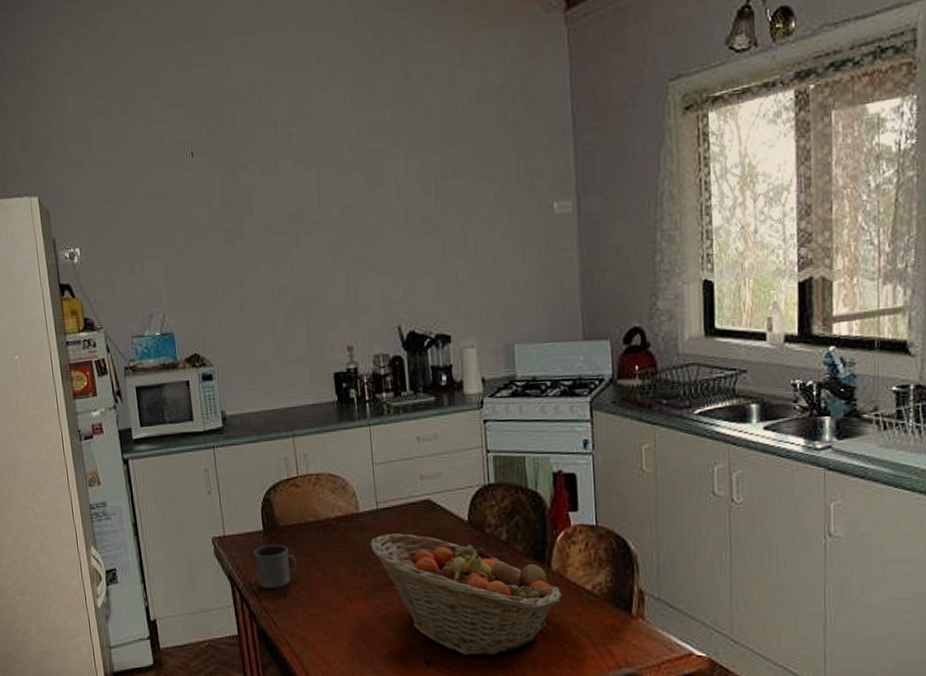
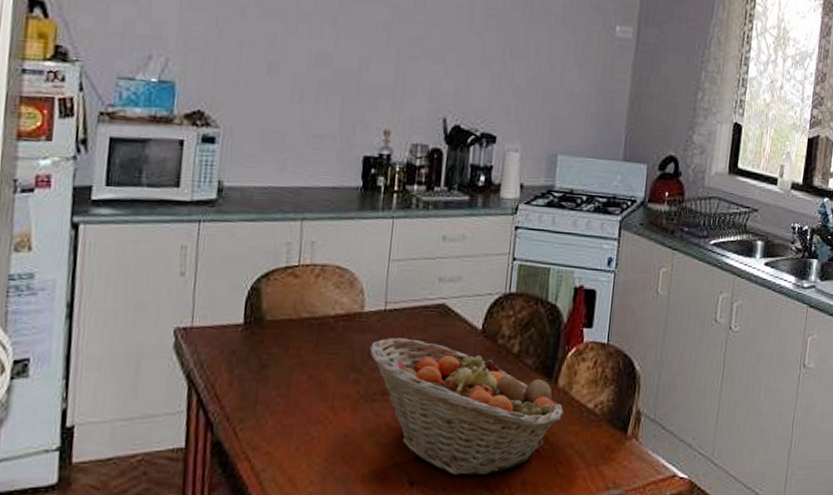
mug: present [253,544,297,588] -> none [224,340,278,393]

